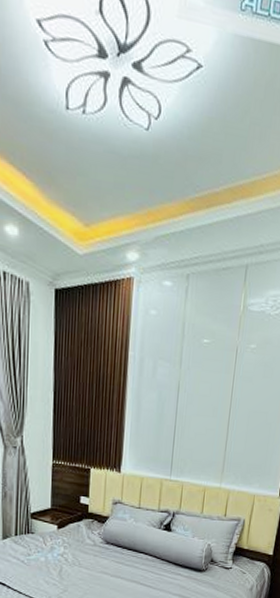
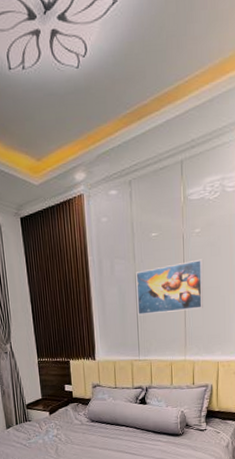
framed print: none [176,378,254,433] -> present [136,259,203,316]

